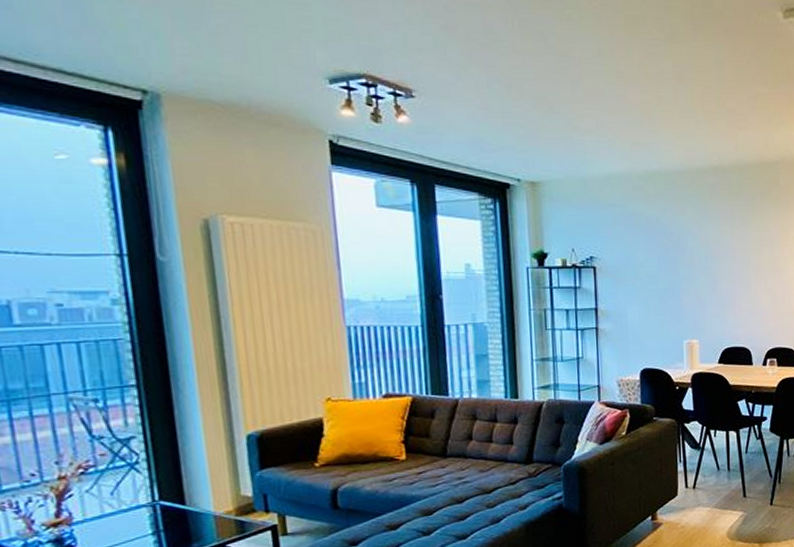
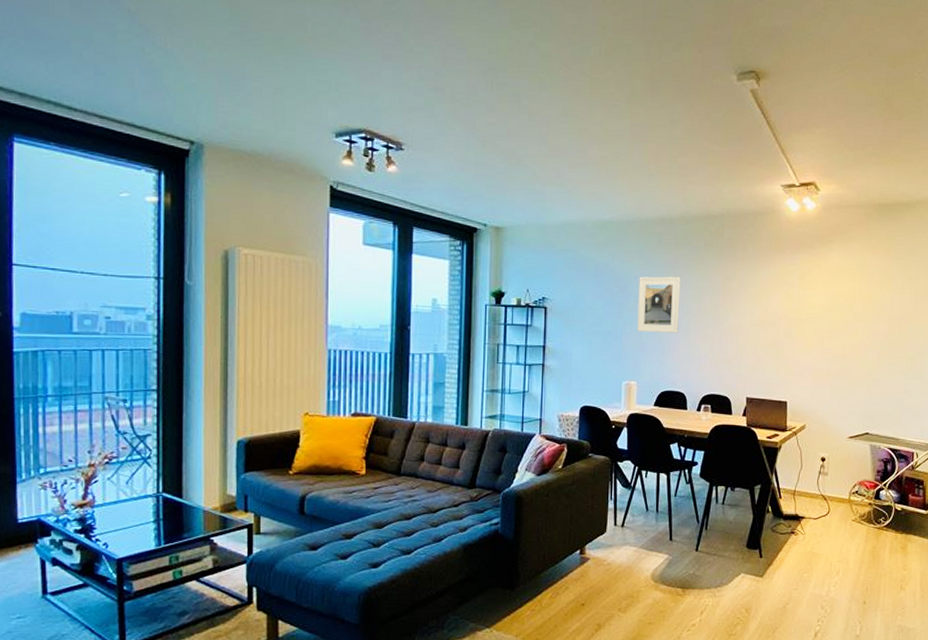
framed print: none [693,229,739,288] -> present [637,276,681,333]

